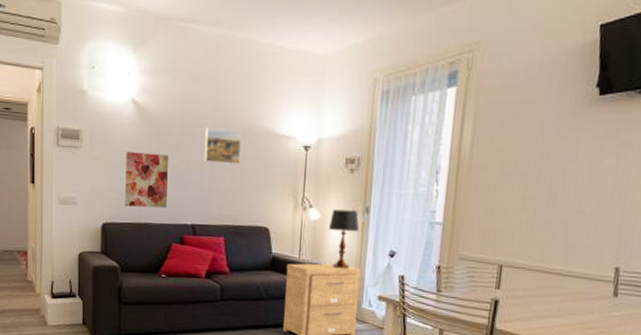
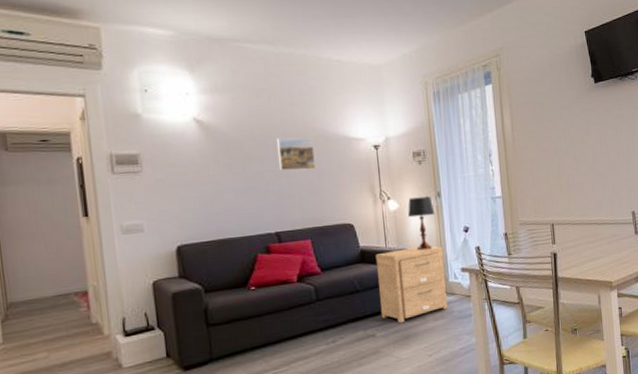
wall art: present [125,151,169,208] -> none [195,168,248,225]

